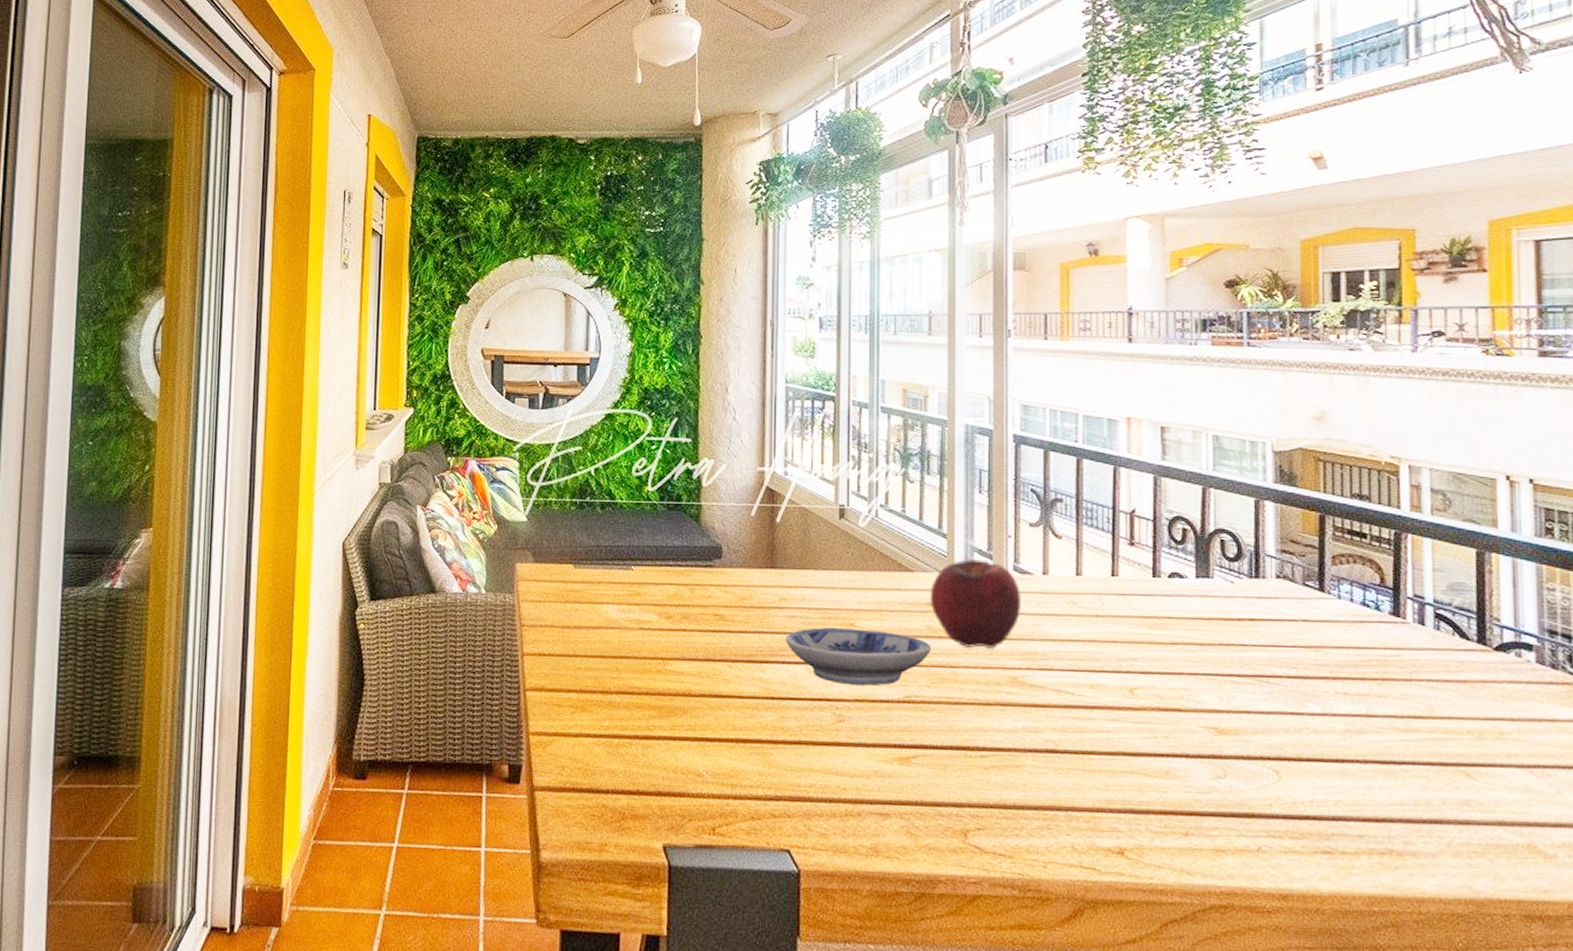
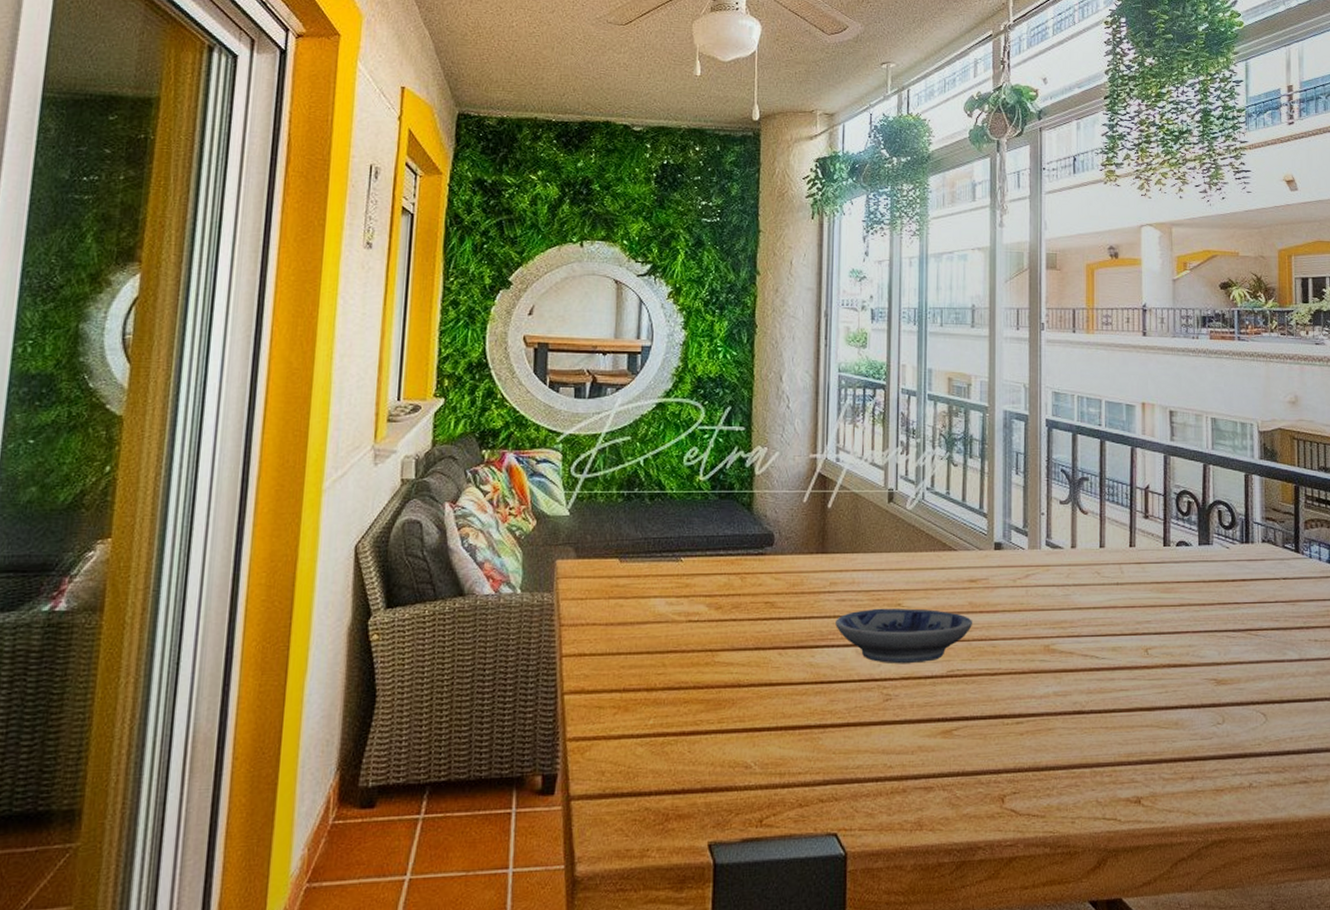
fruit: present [929,559,1022,648] -> none [971,536,1053,620]

